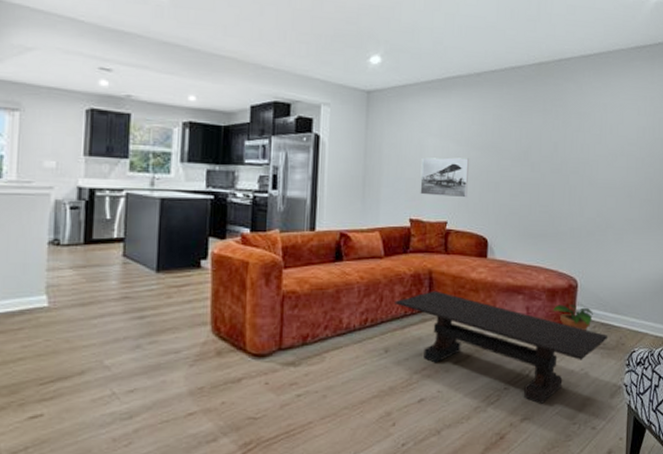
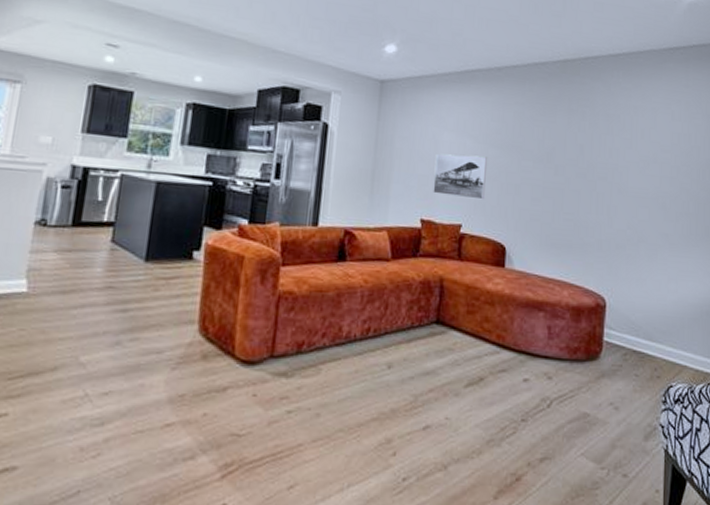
coffee table: present [395,290,608,404] -> none [401,301,641,442]
potted plant: present [552,303,594,331] -> none [577,325,625,358]

